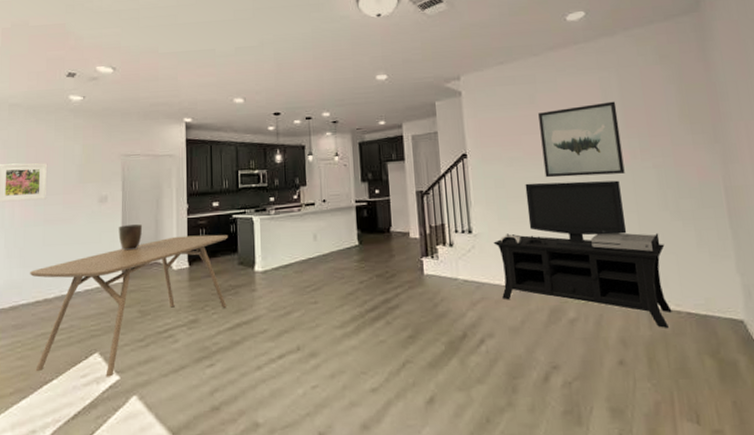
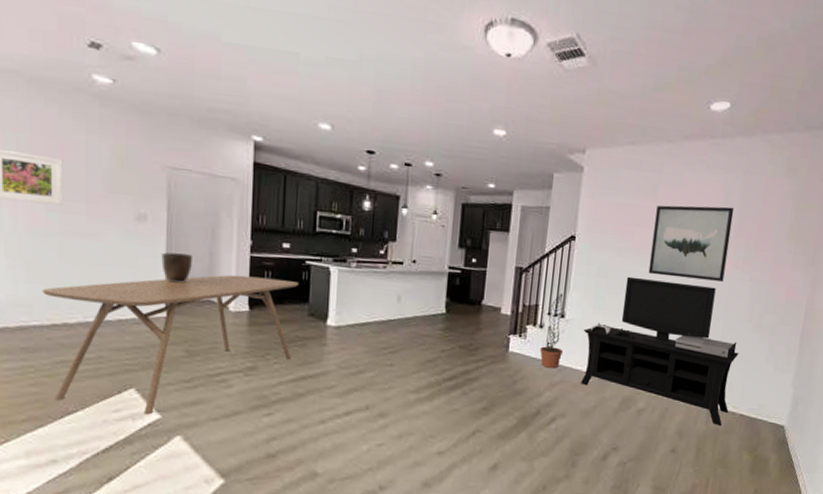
decorative plant: none [454,209,477,286] -> present [540,293,564,368]

